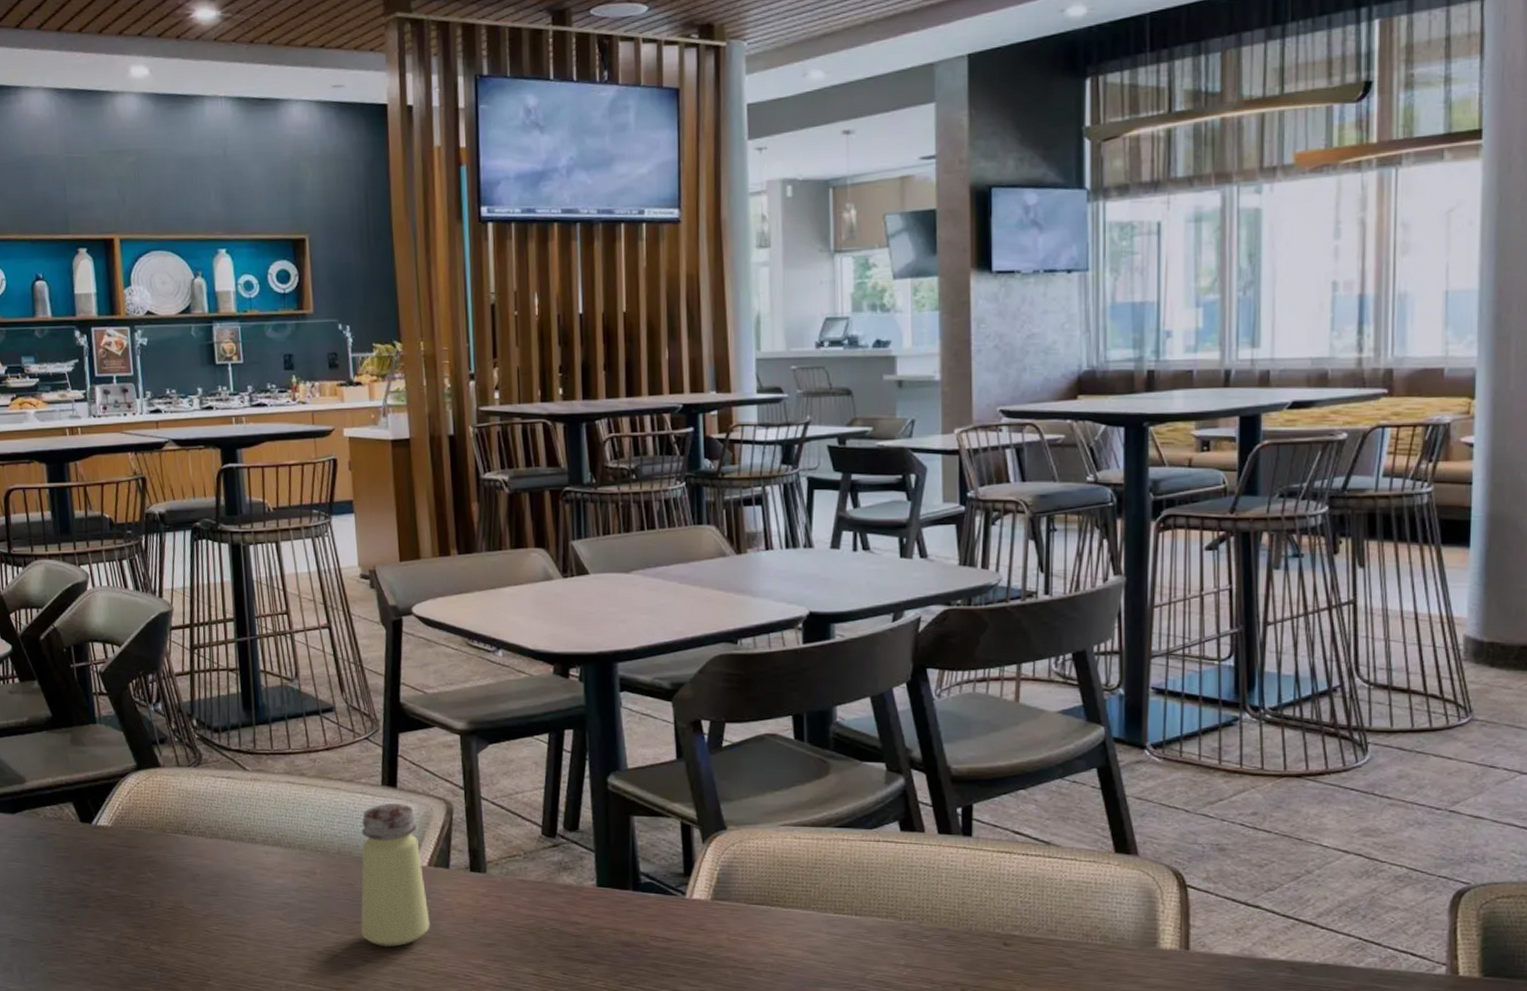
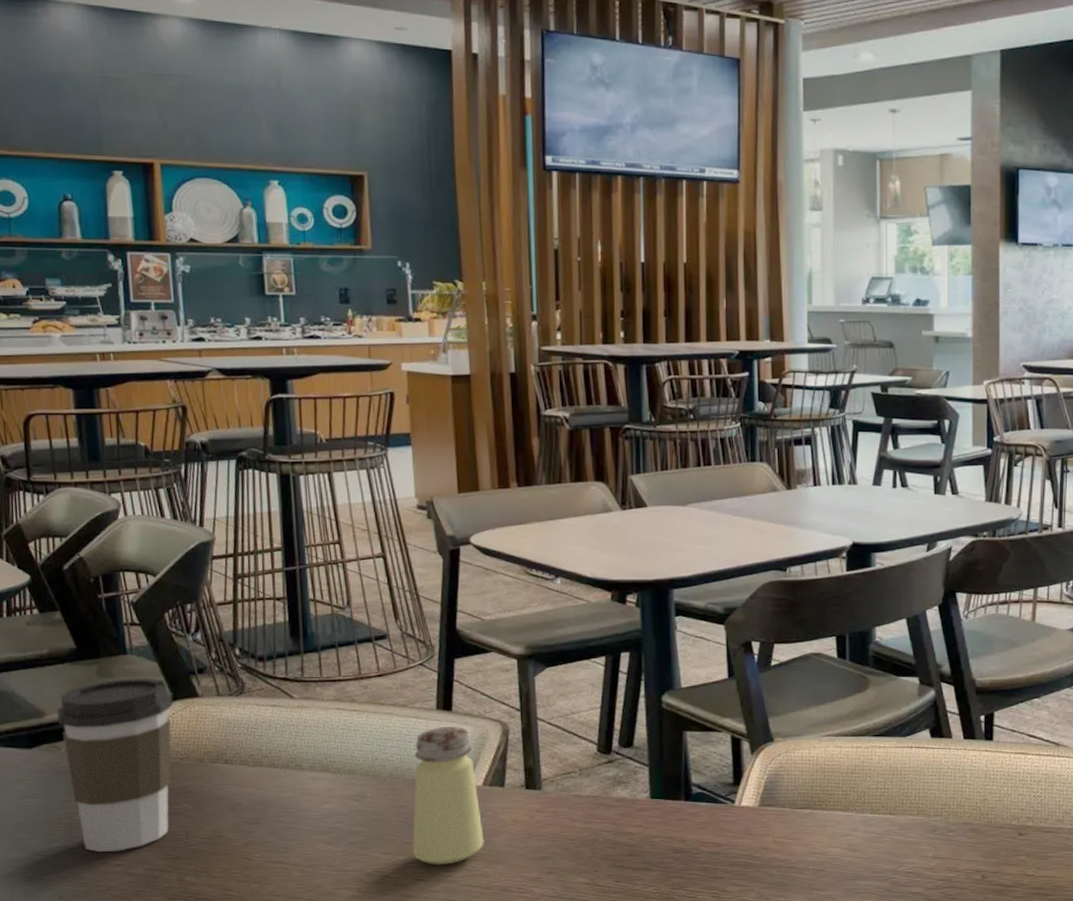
coffee cup: none [36,747,138,918] -> present [57,678,173,853]

